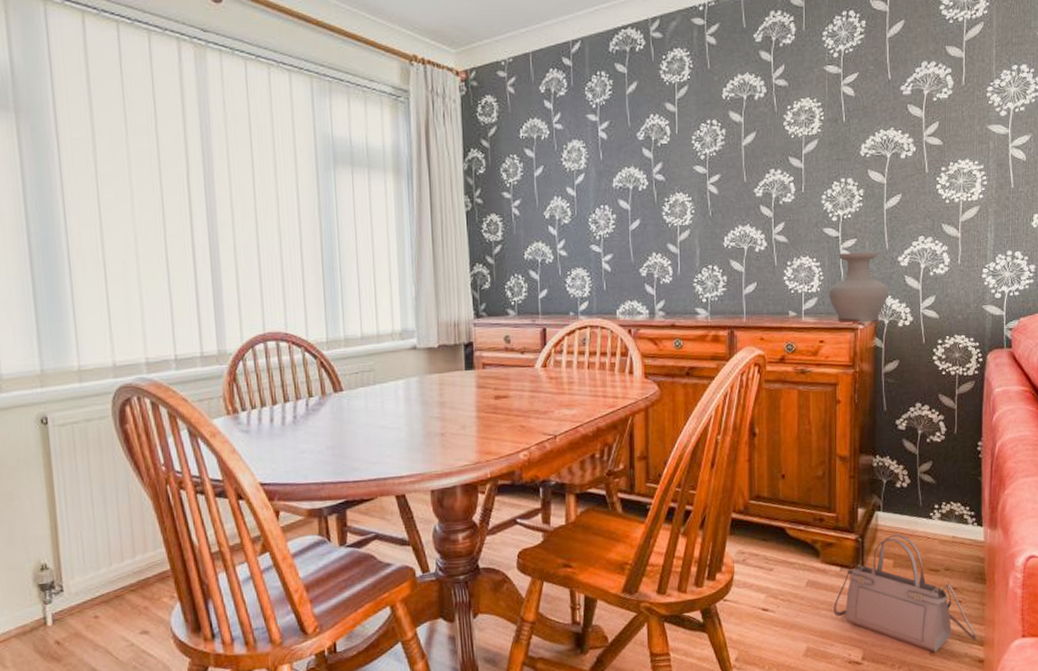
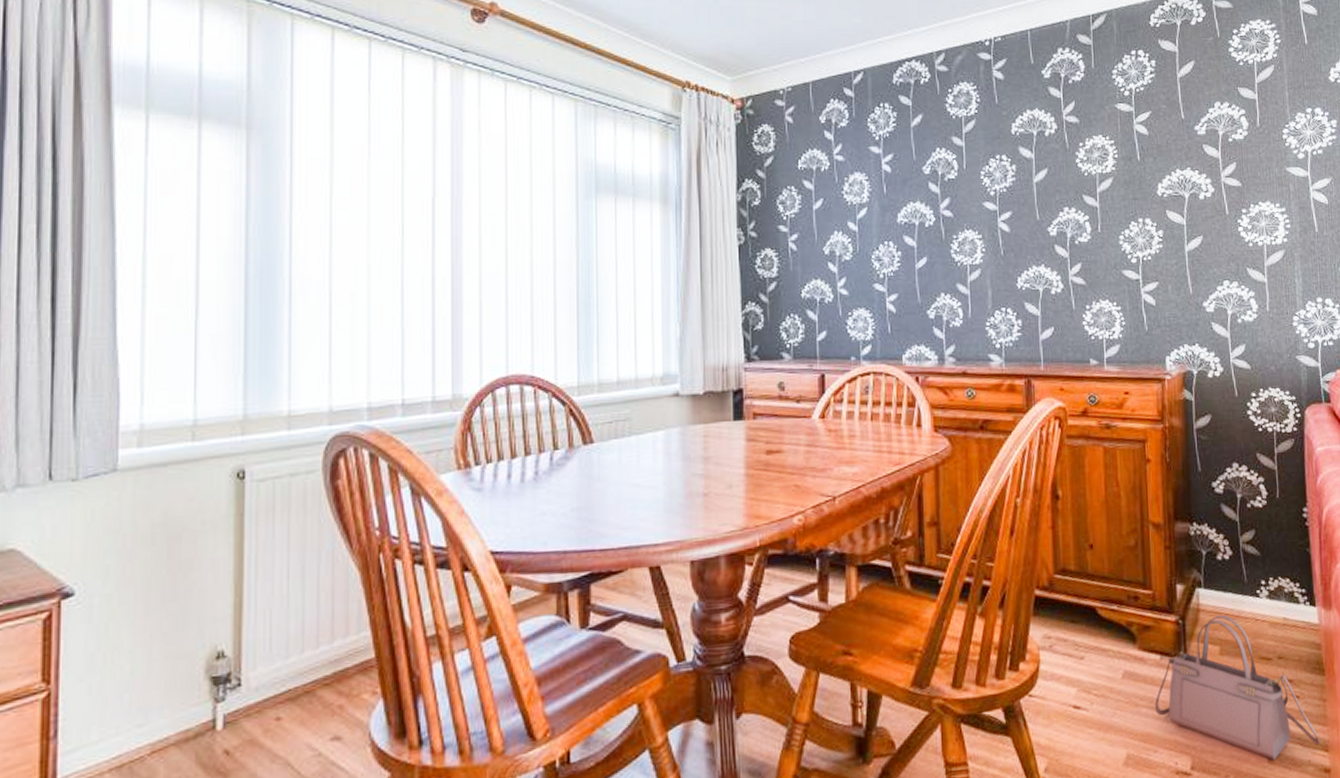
vase: present [828,252,889,322] -> none [1131,297,1196,372]

